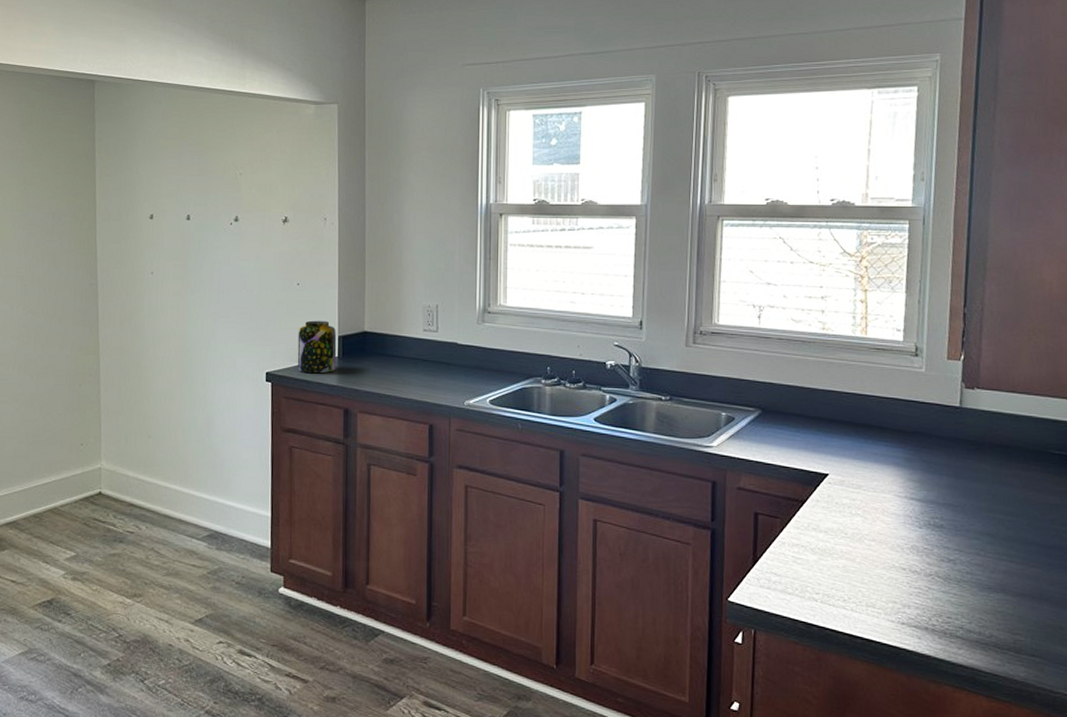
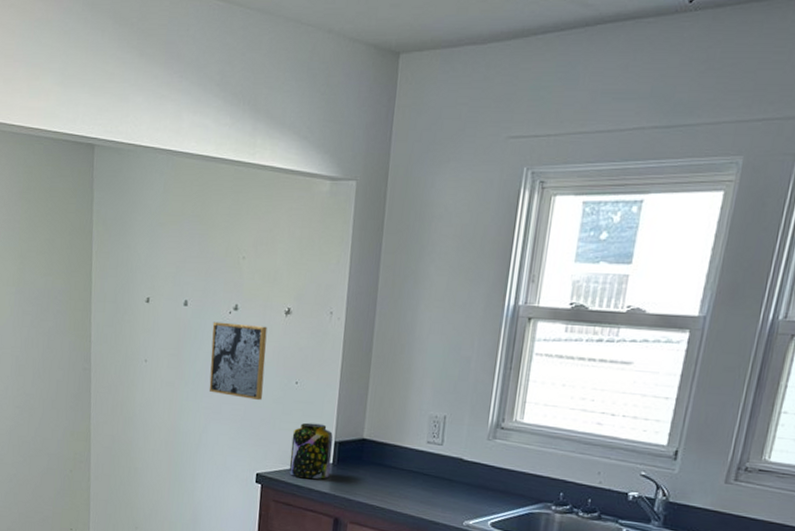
wall art: none [215,233,267,303] -> present [209,321,267,401]

